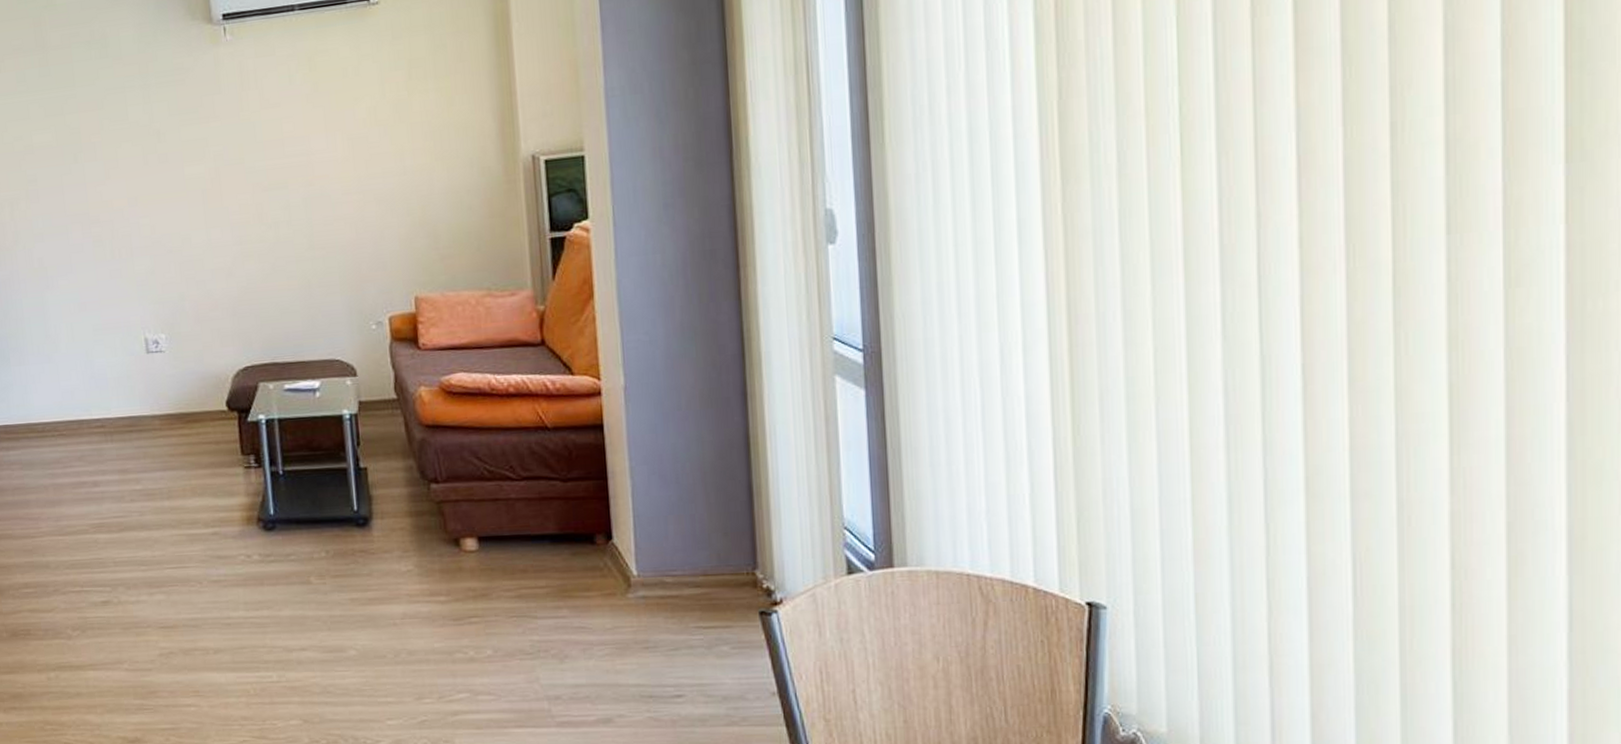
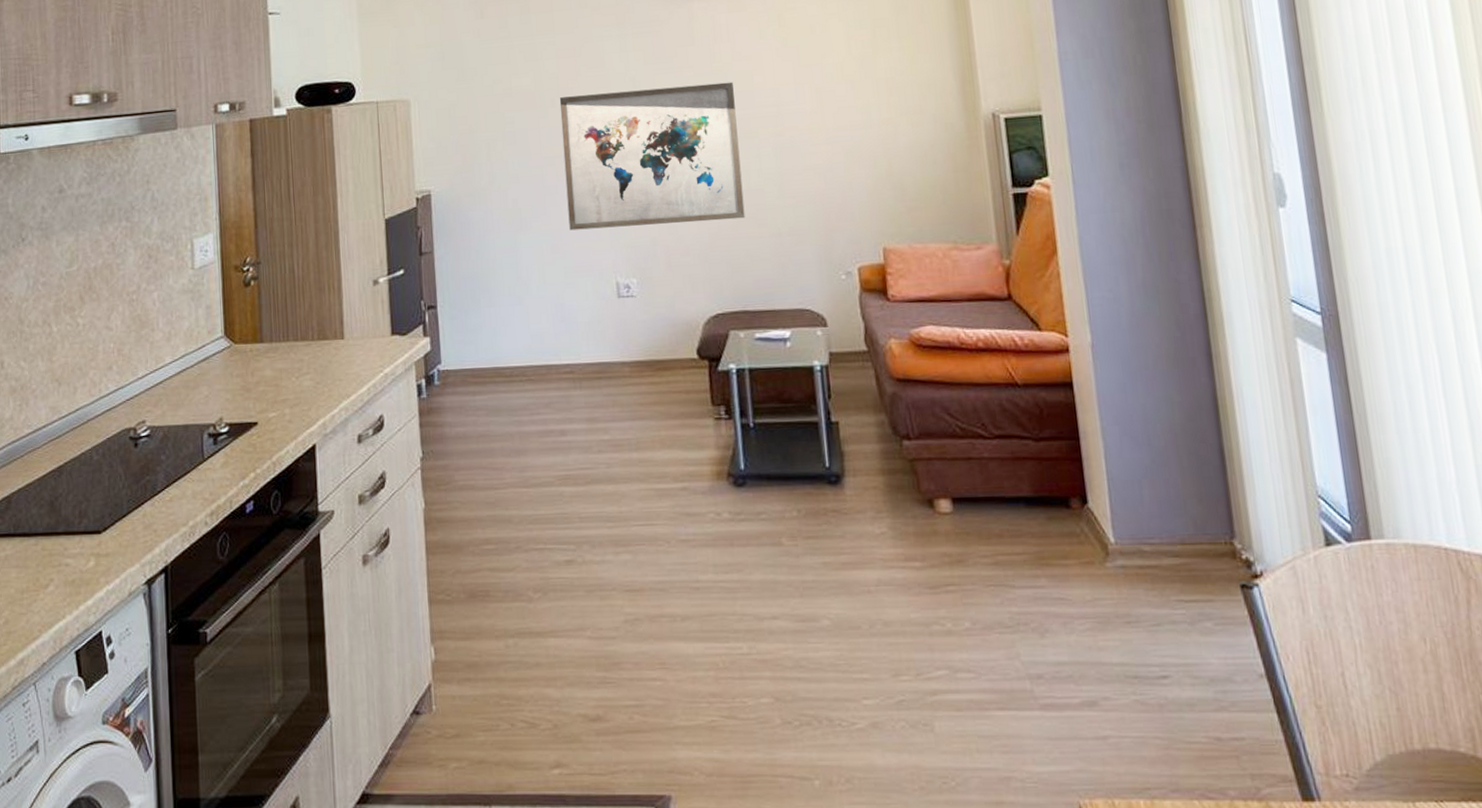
wall art: none [82,131,274,288] -> present [559,82,745,231]

